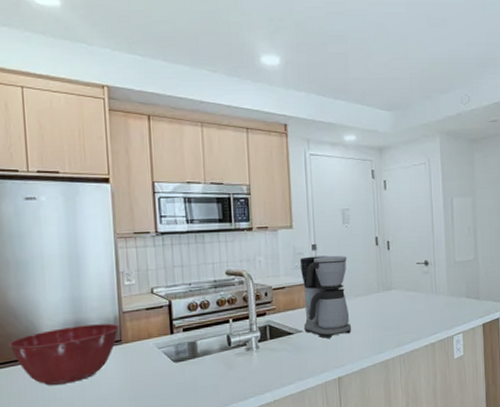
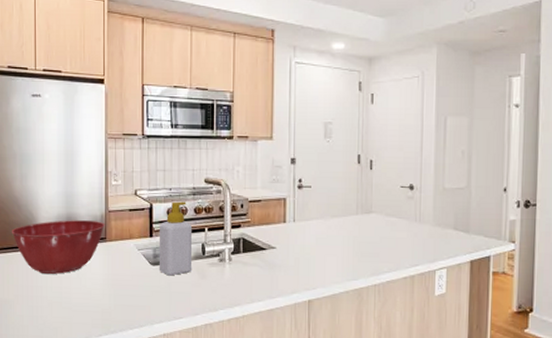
soap bottle: none [179,295,219,371] -> present [158,201,193,276]
coffee maker: present [299,255,352,338] -> none [277,170,326,258]

